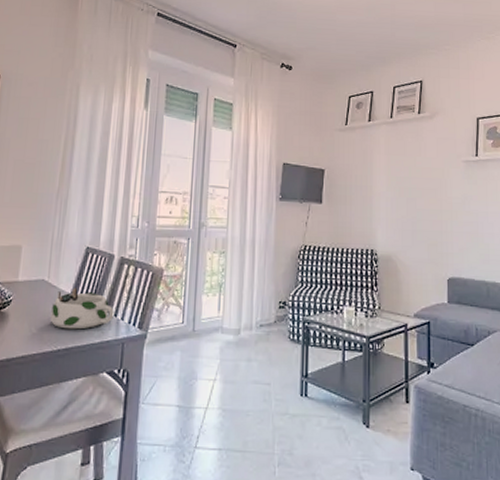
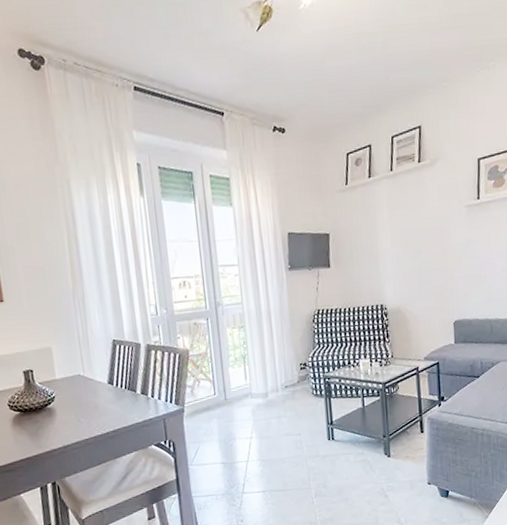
bowl: present [50,287,114,330] -> none [93,377,151,415]

